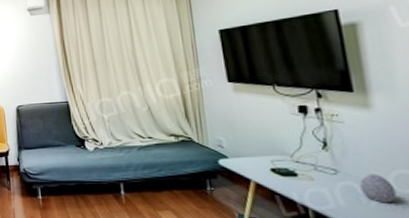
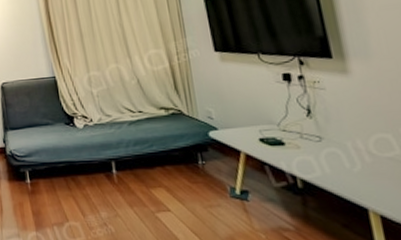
decorative egg: present [360,173,397,203] -> none [343,139,377,168]

